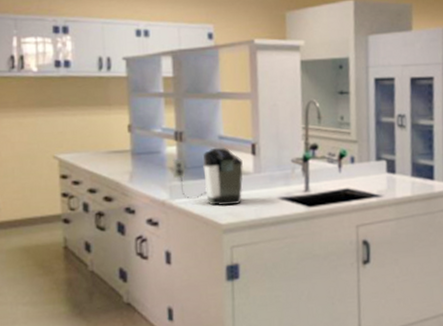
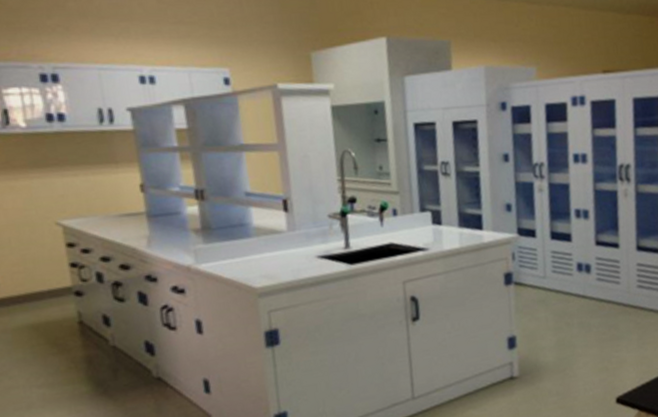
coffee maker: present [172,147,243,206] -> none [195,204,277,269]

